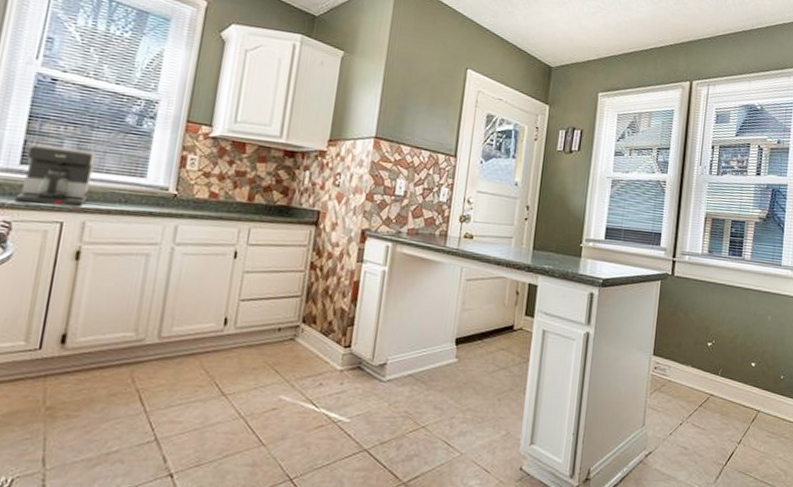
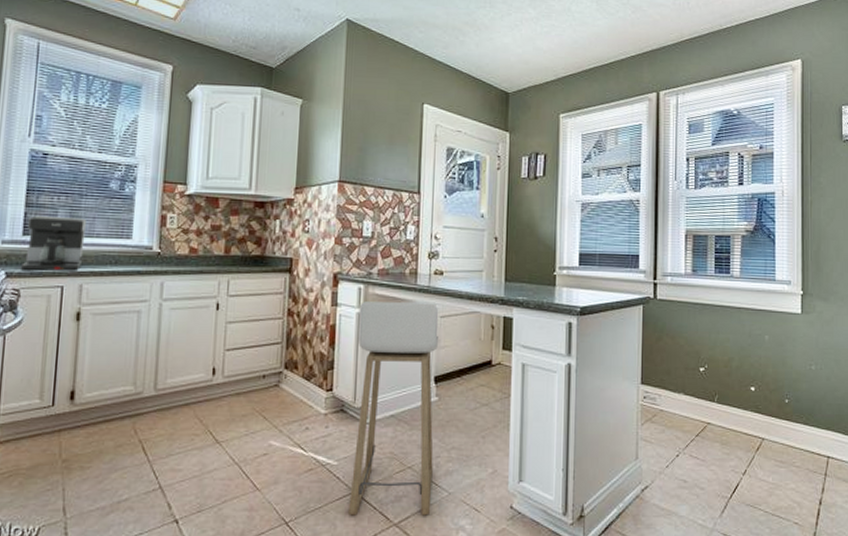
bar stool: none [357,260,466,475] -> present [349,301,439,516]

